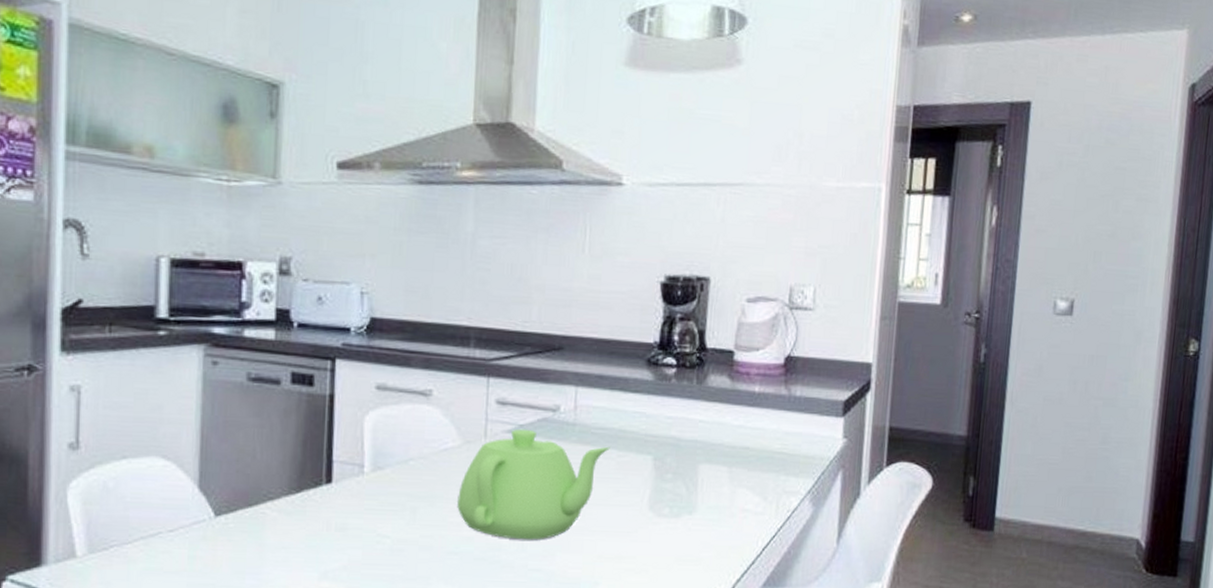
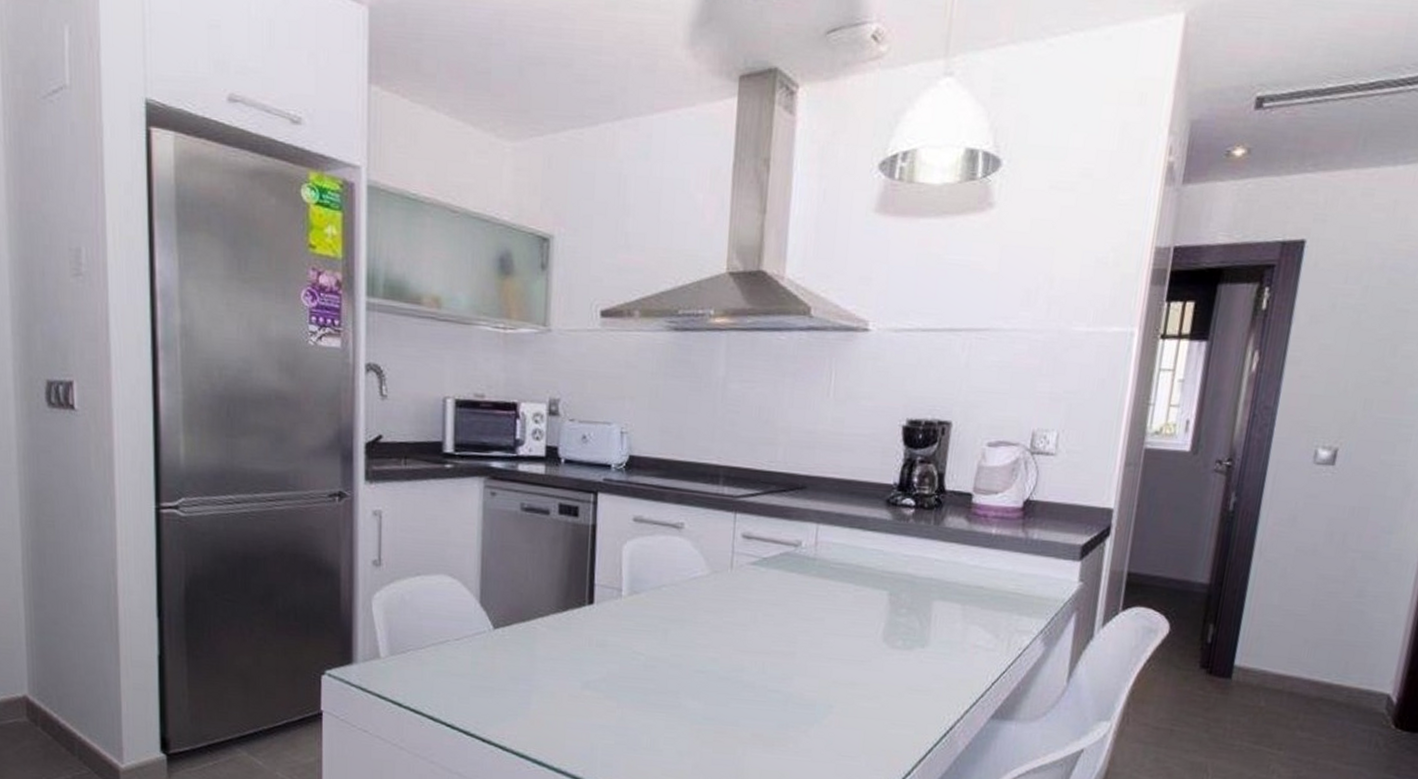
teapot: present [457,429,610,540] -> none [704,561,848,664]

